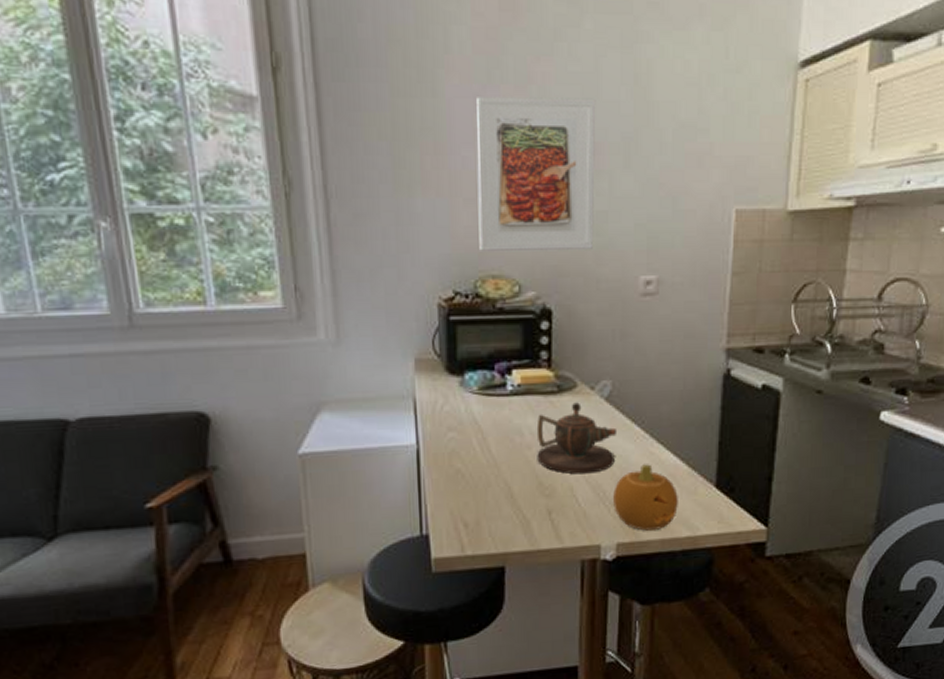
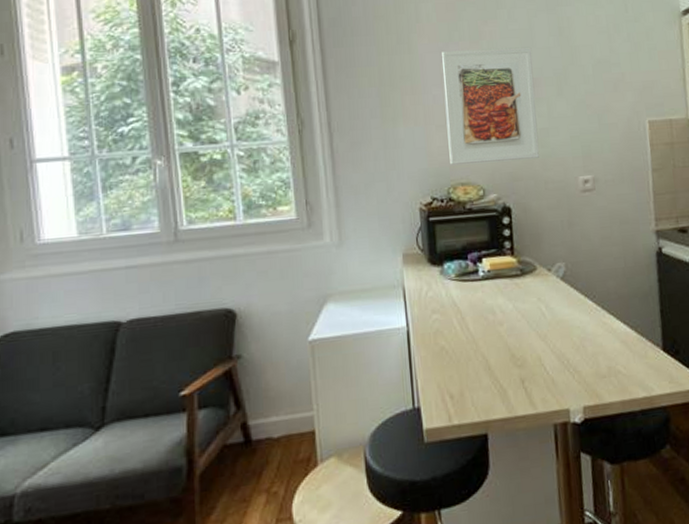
teapot: present [536,402,618,474] -> none [505,283,574,345]
fruit: present [613,464,678,531] -> none [576,333,633,394]

